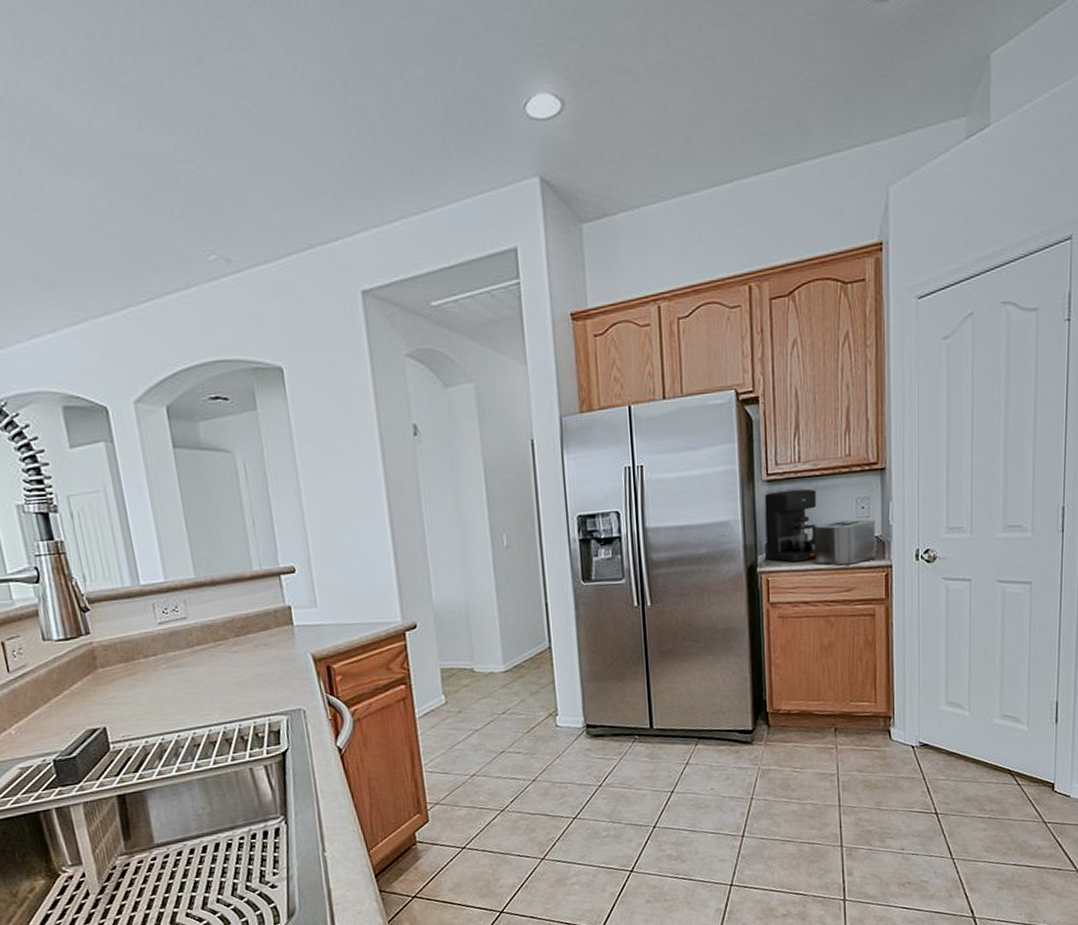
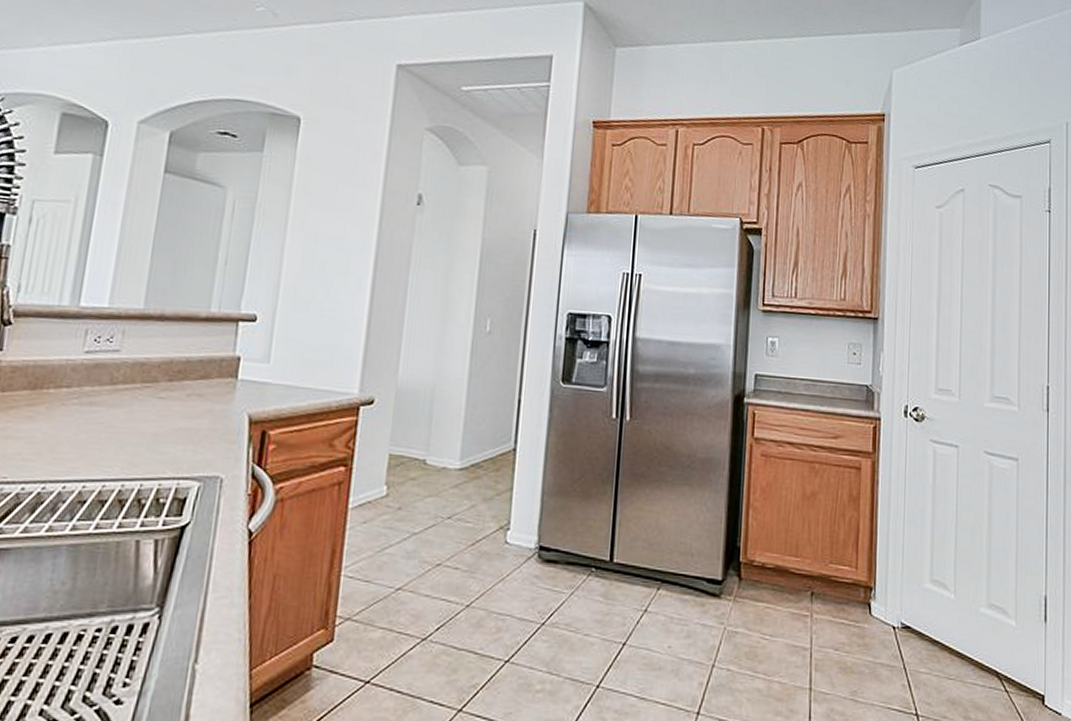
coffee maker: present [764,488,817,563] -> none [754,323,810,399]
toaster: present [813,519,876,567] -> none [802,362,866,412]

